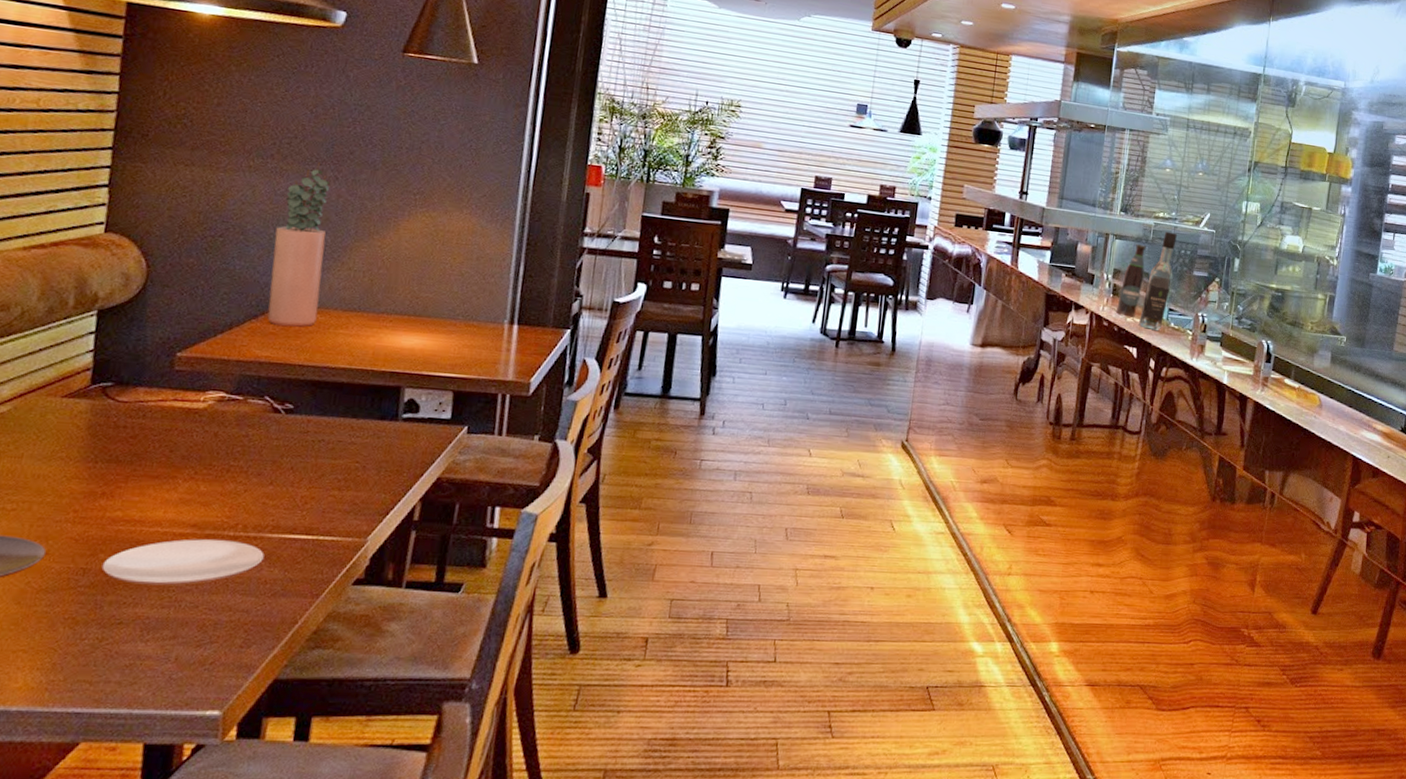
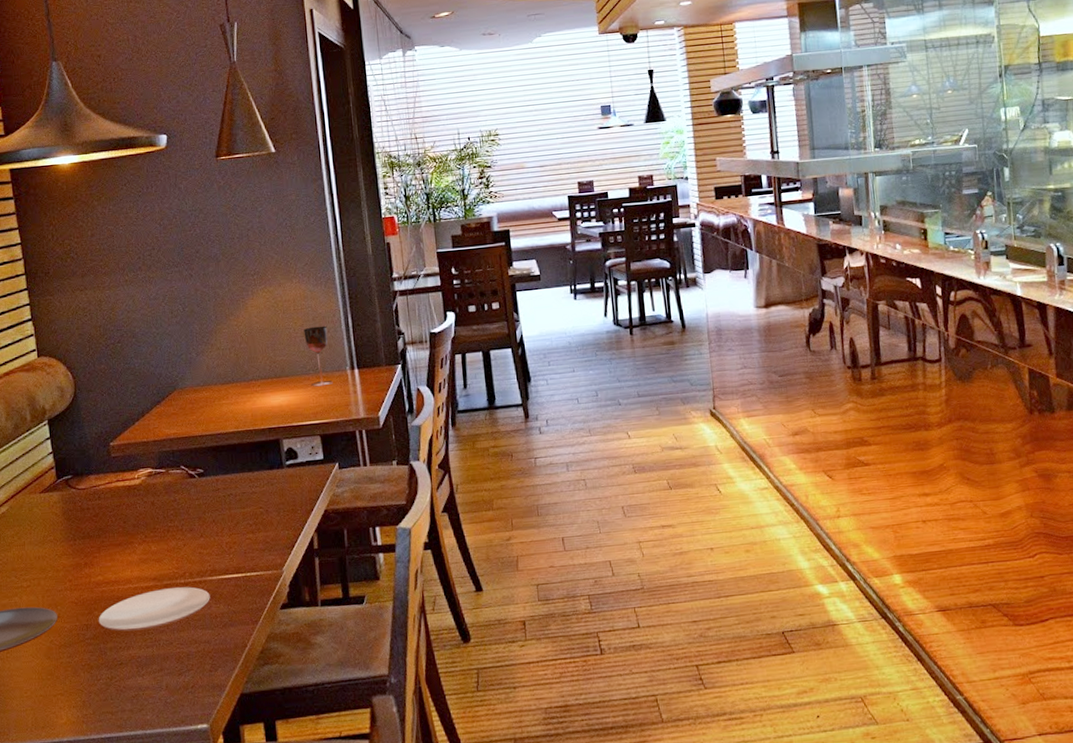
vase: present [267,161,331,327] -> none [157,264,204,406]
wineglass: none [457,267,493,337] -> present [303,325,333,387]
bottle: present [1116,243,1147,318] -> none [890,175,913,250]
bottle: present [1138,231,1178,330] -> none [916,156,943,257]

